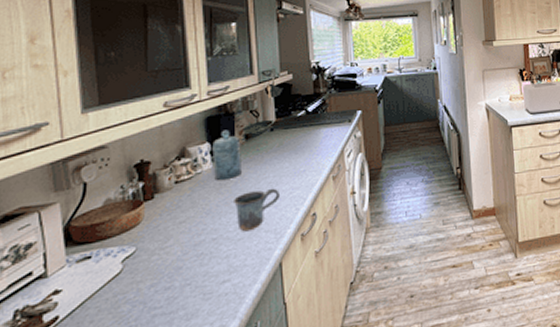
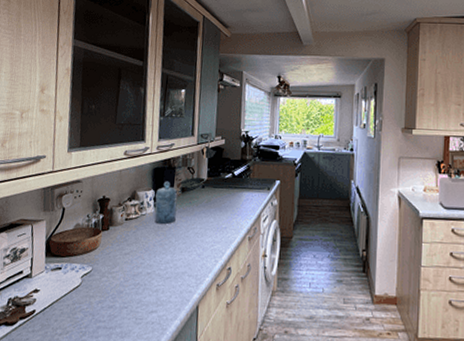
mug: present [234,188,280,232] -> none [167,238,203,273]

